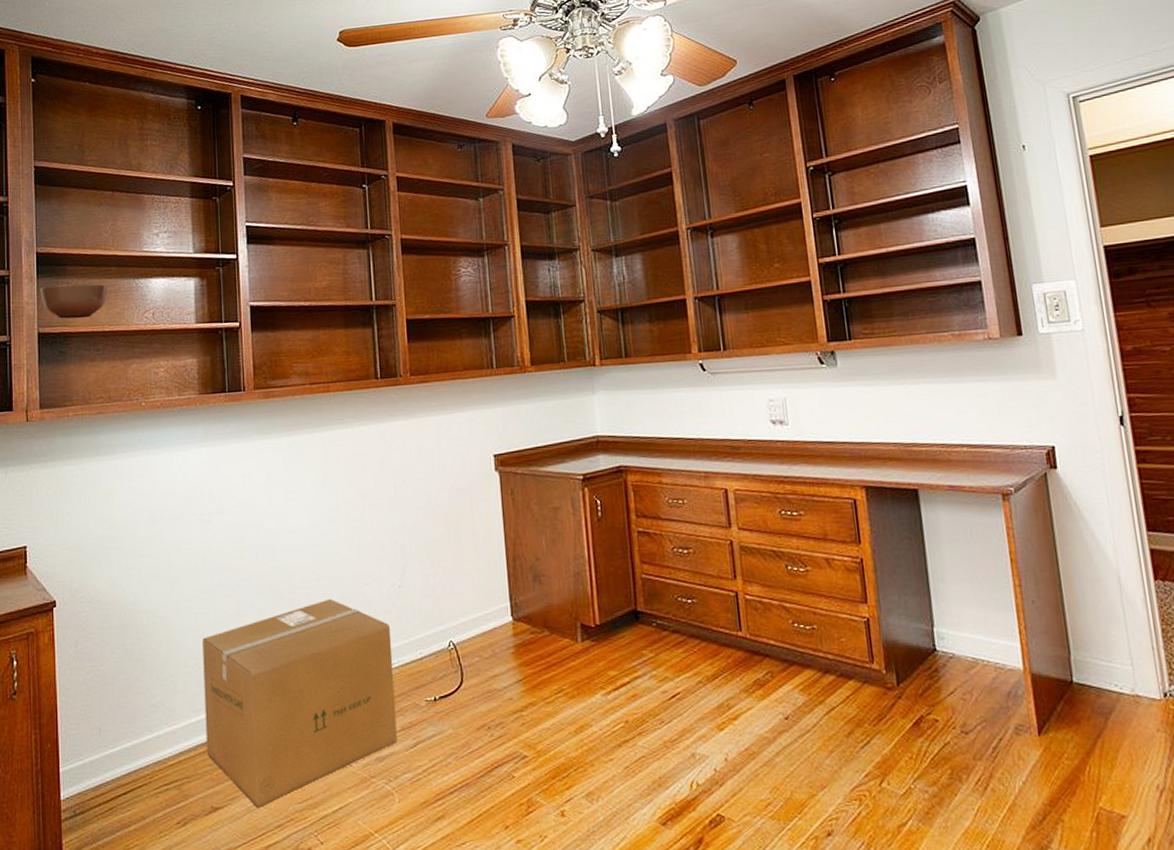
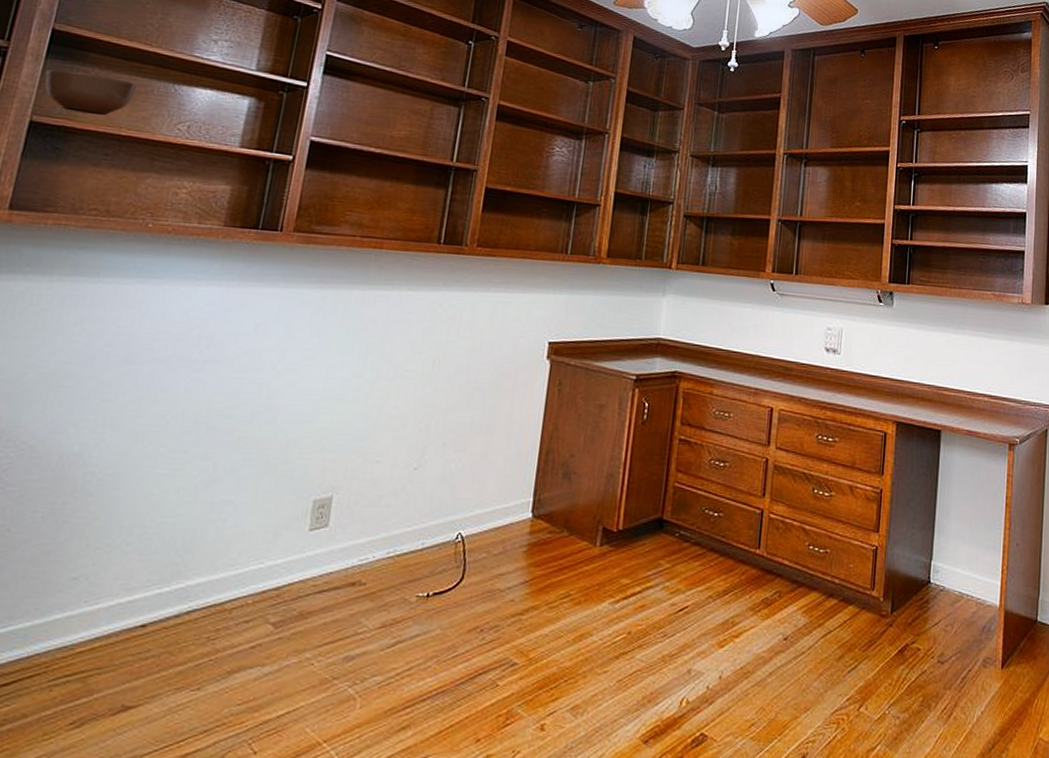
box: present [202,598,398,807] -> none [131,473,395,708]

